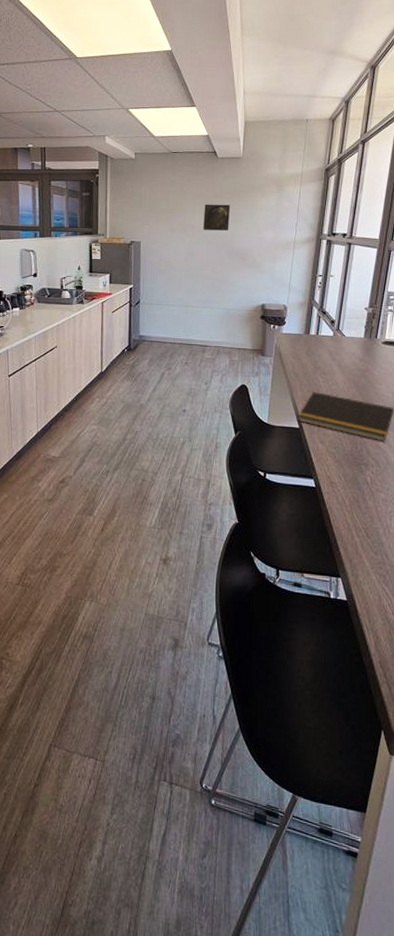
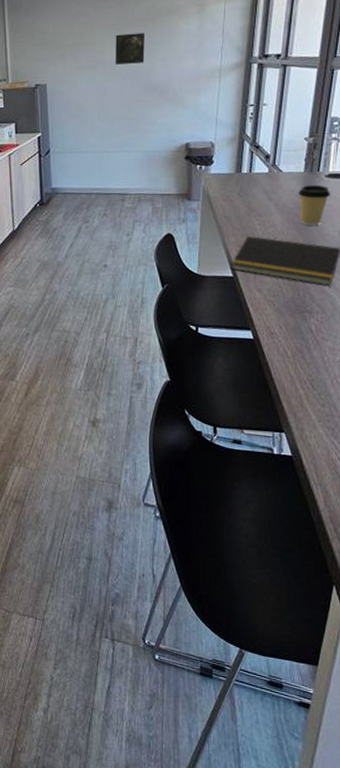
coffee cup: none [358,349,386,387] -> present [298,184,330,227]

